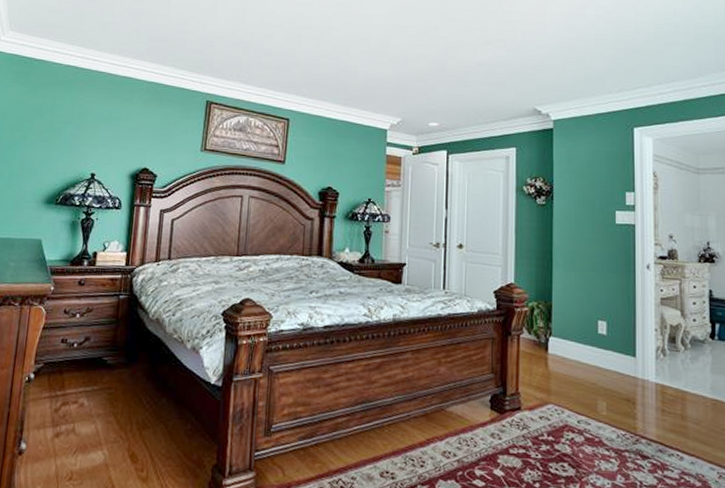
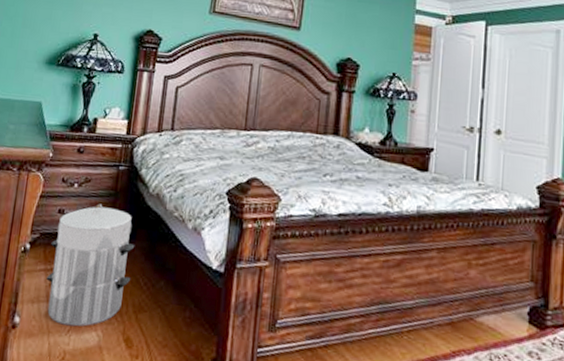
waste bin: none [51,331,136,448] -> present [46,203,134,327]

